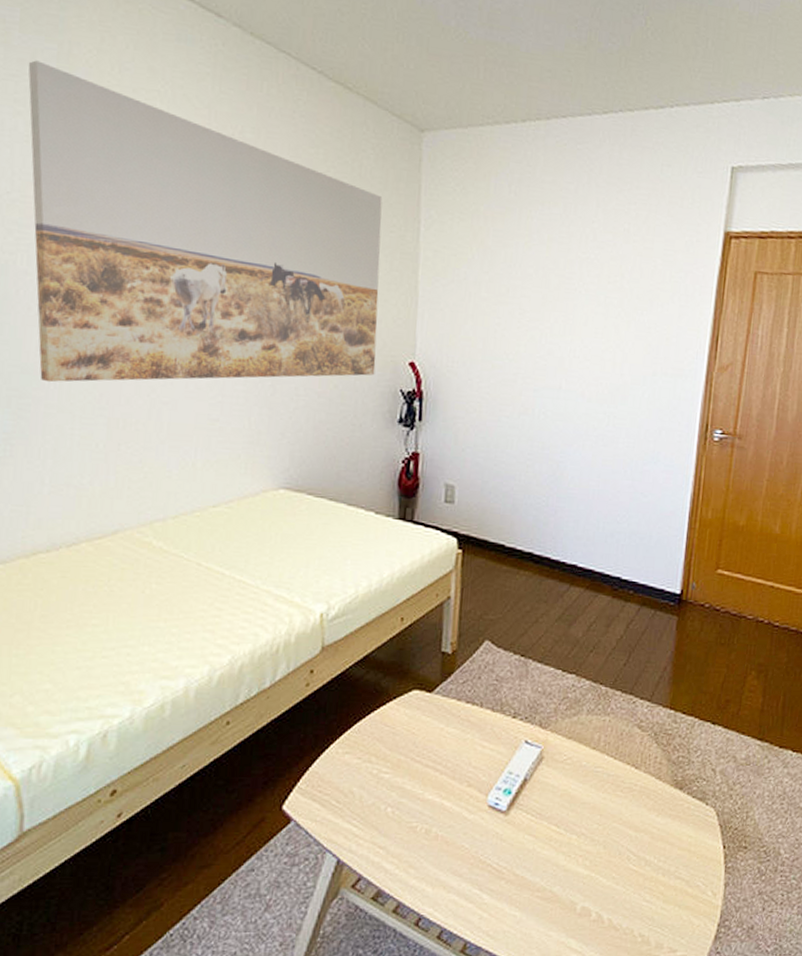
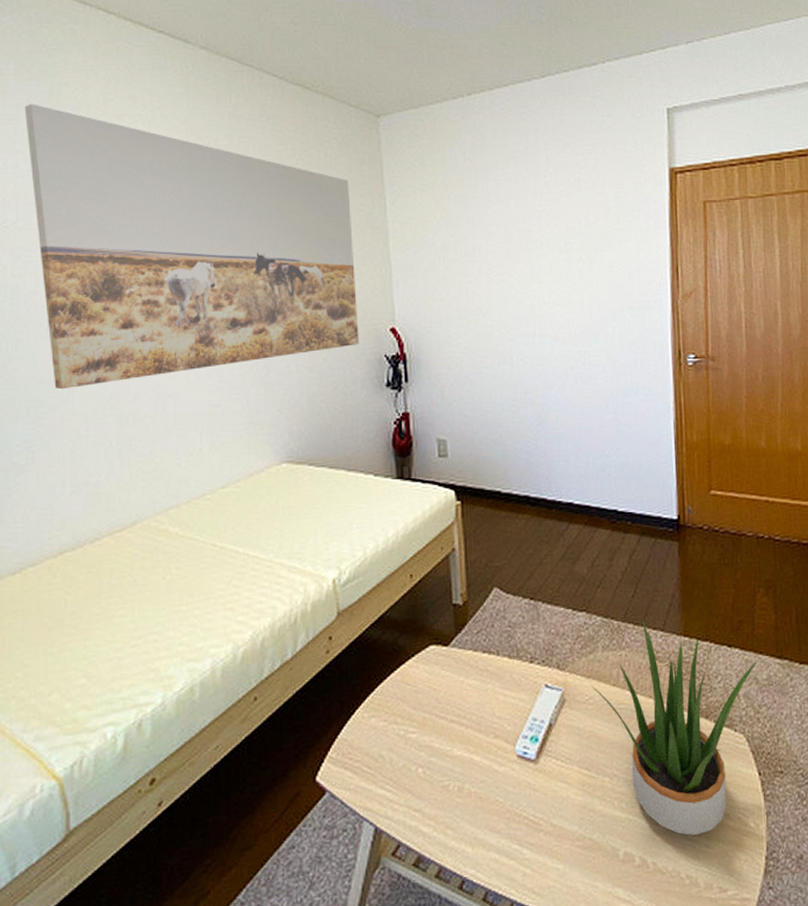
potted plant: none [571,688,738,897] -> present [591,619,757,835]

